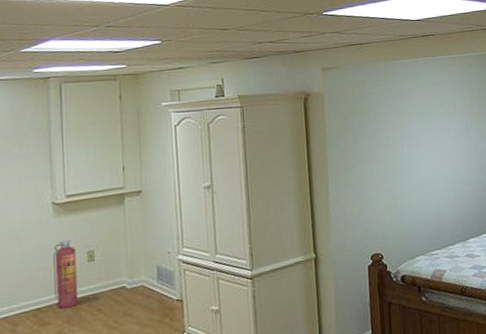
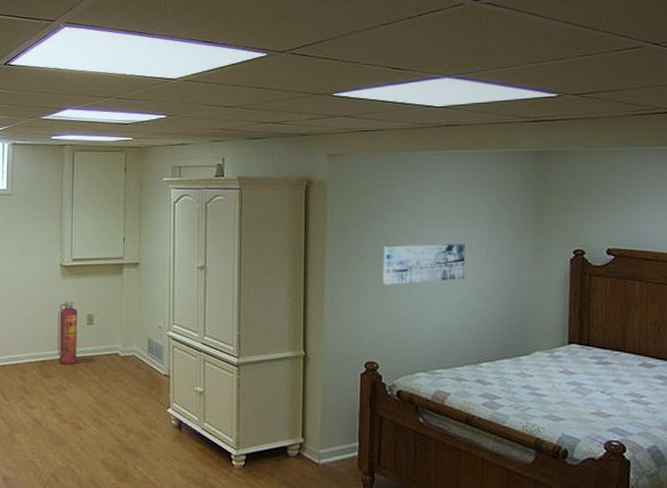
wall art: none [379,137,449,182] -> present [383,244,466,285]

